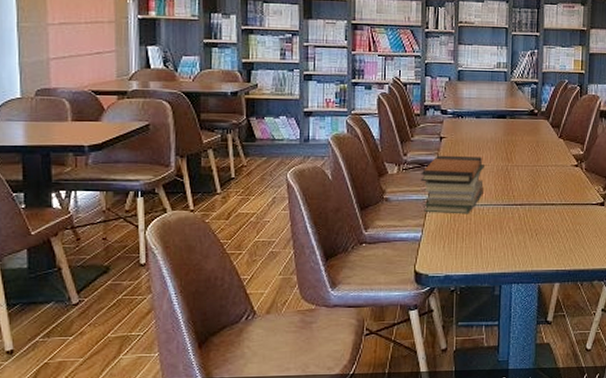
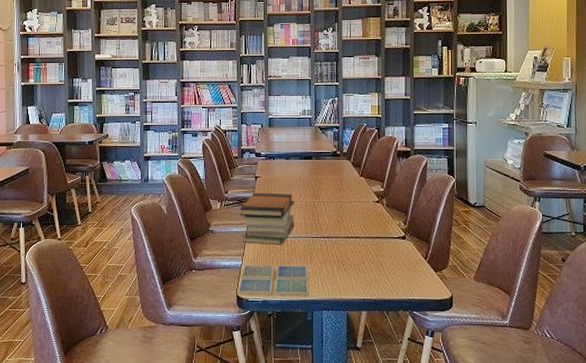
drink coaster: none [415,236,498,271] -> present [237,265,309,297]

